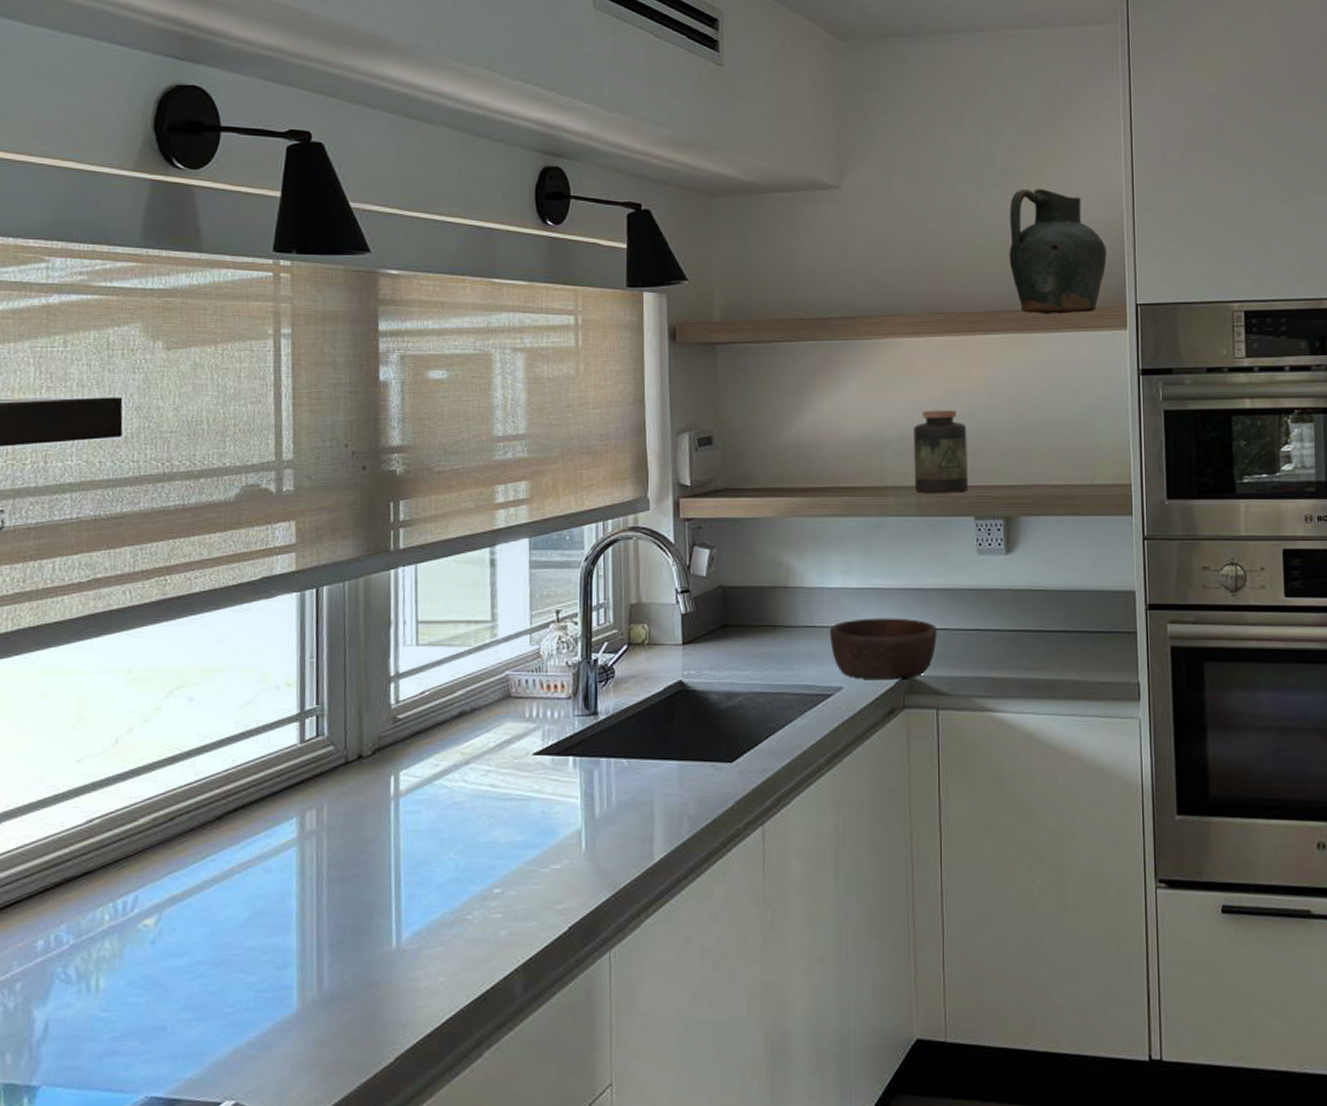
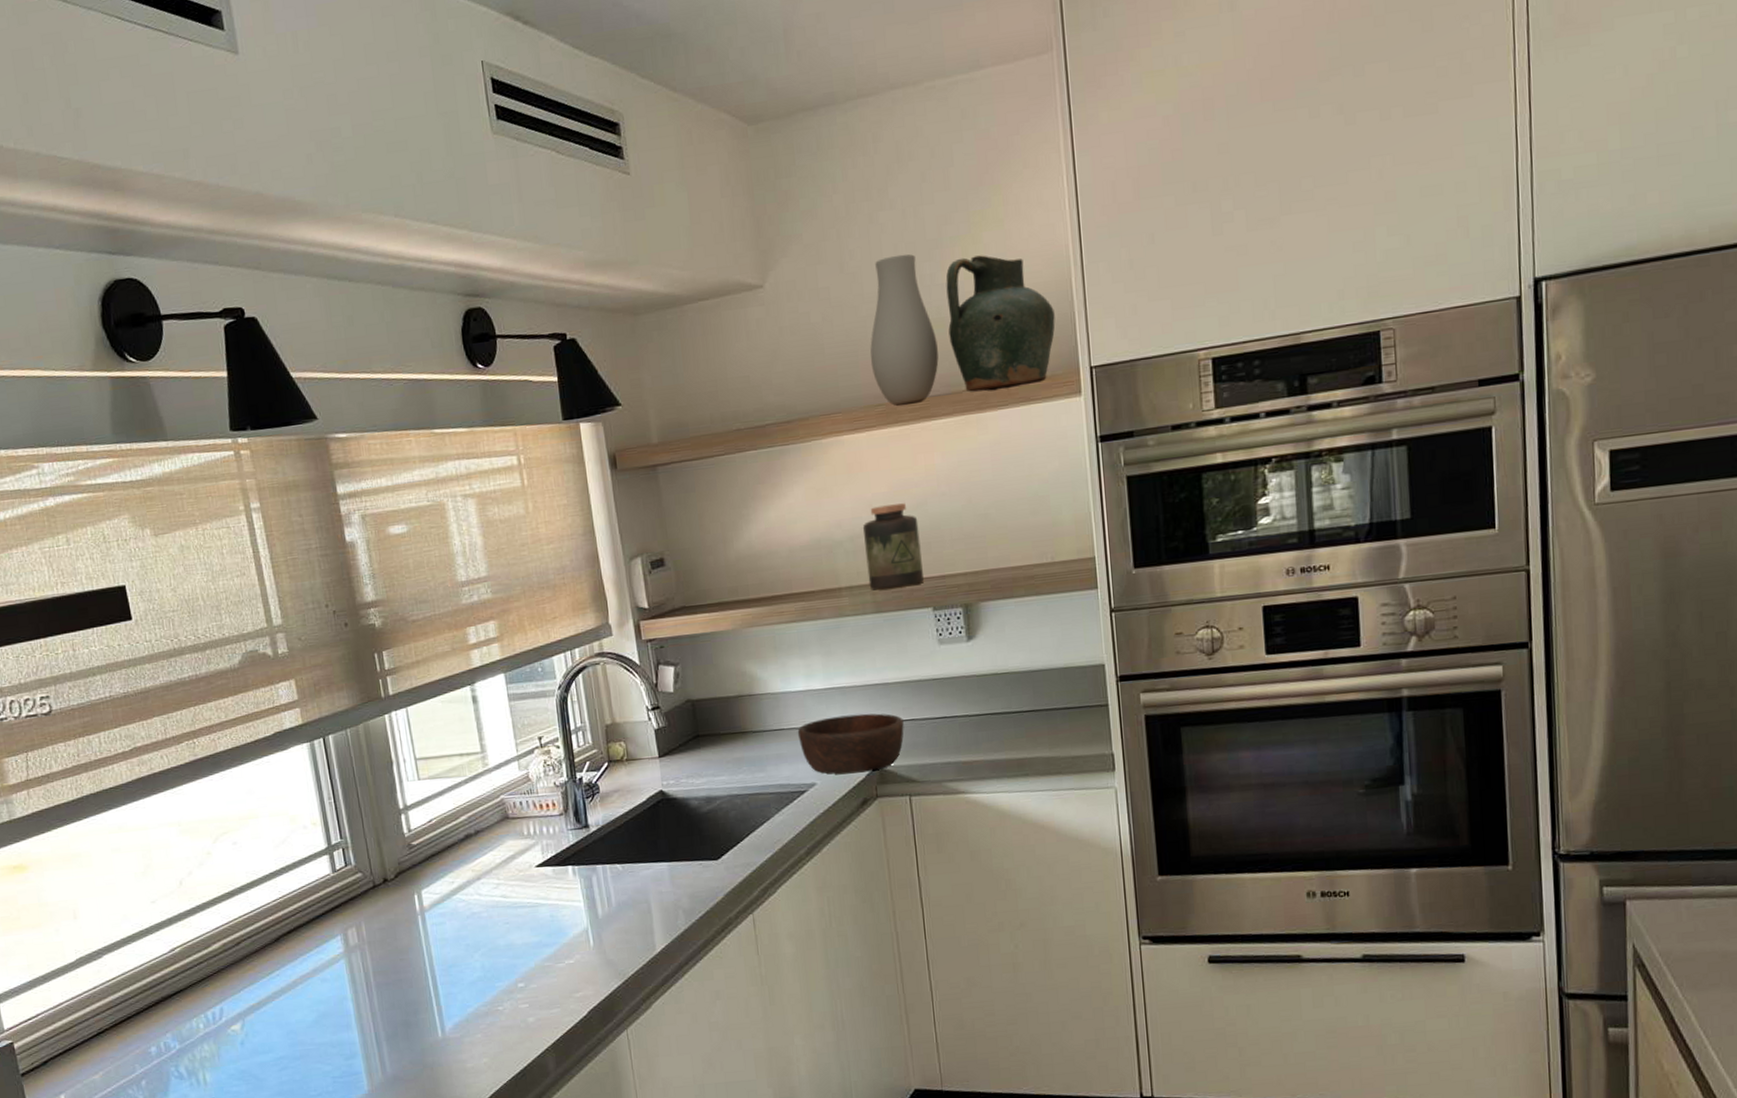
vase: none [934,177,998,317] -> present [870,254,939,407]

